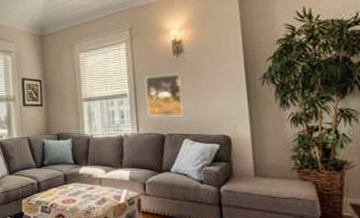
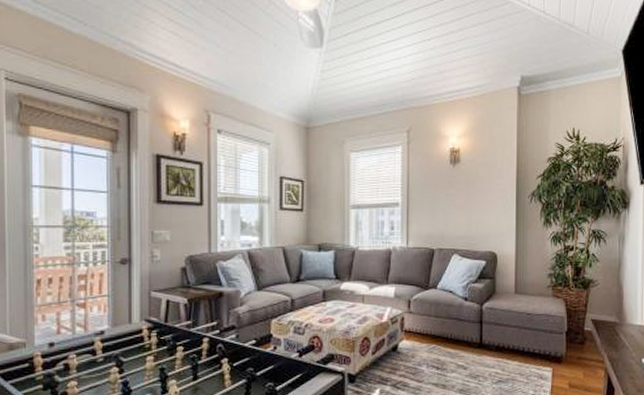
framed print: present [144,73,184,117] -> none [418,184,455,230]

